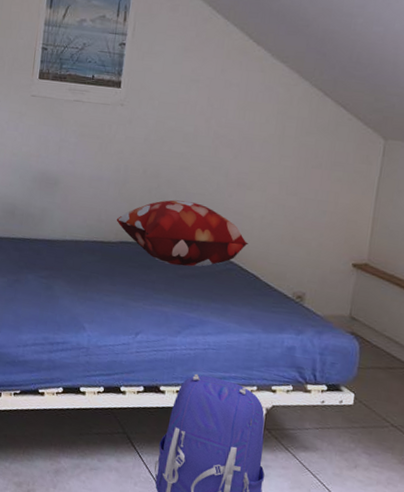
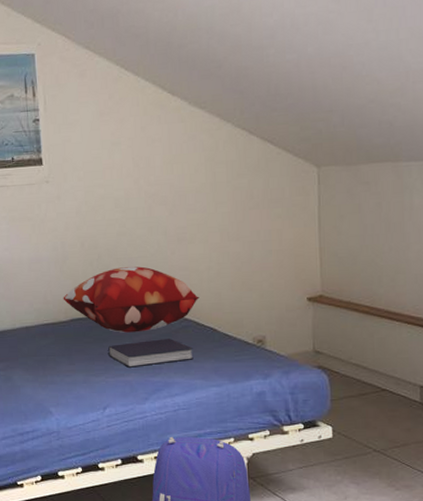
book: none [150,273,233,303] -> present [108,339,194,368]

